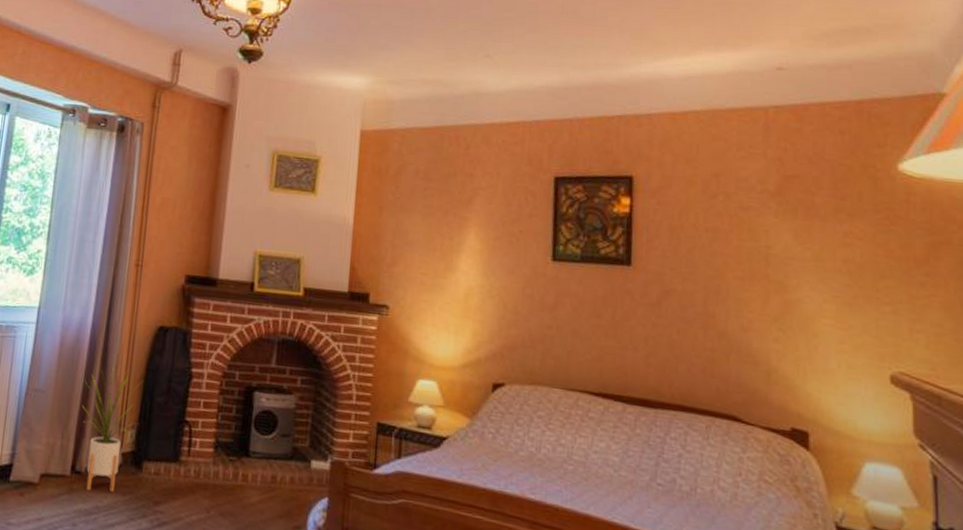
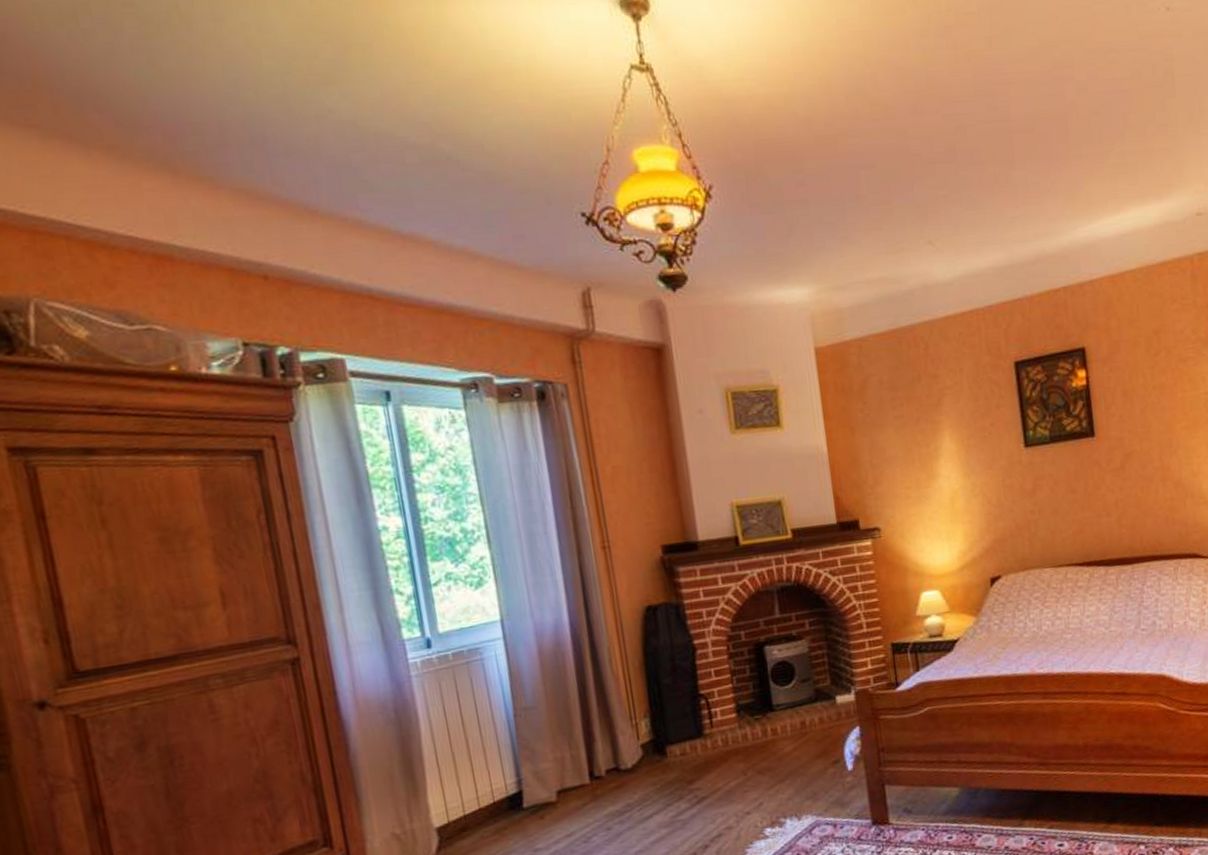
house plant: present [82,366,142,492] -> none [577,659,649,793]

